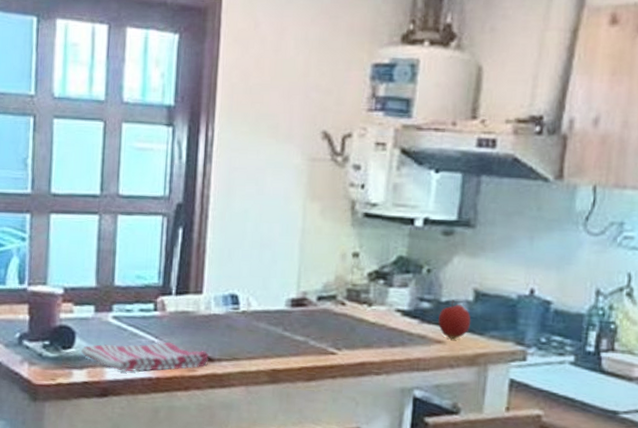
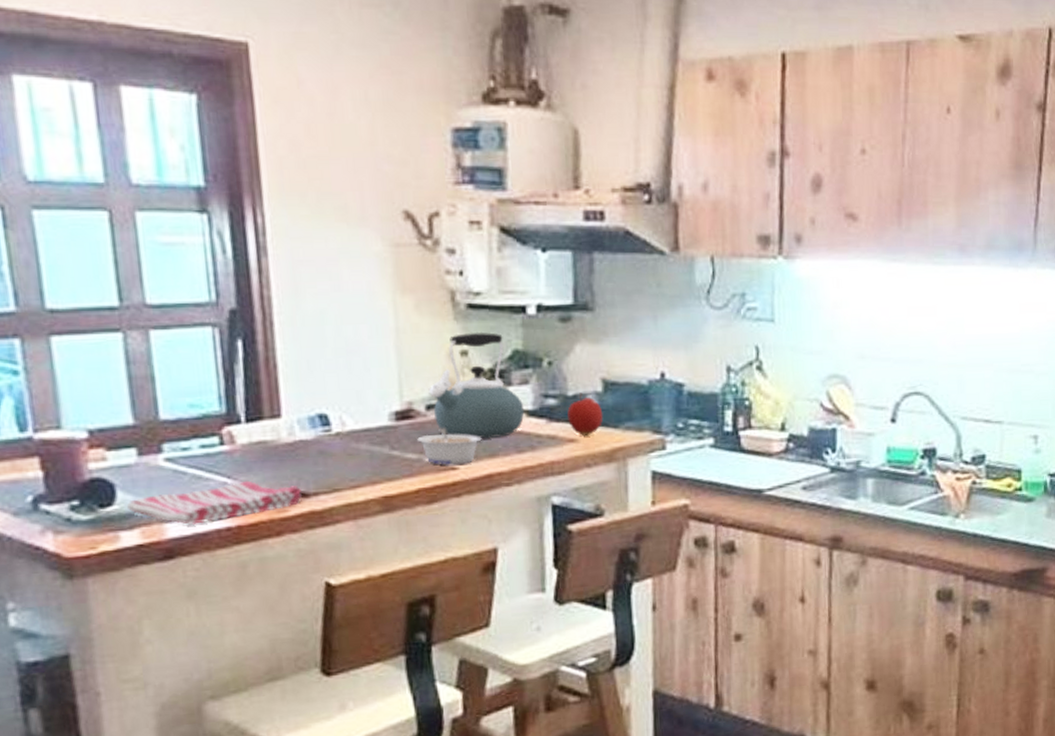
legume: none [306,317,360,351] -> present [417,428,482,465]
kettle: none [321,237,401,331] -> present [428,331,525,438]

